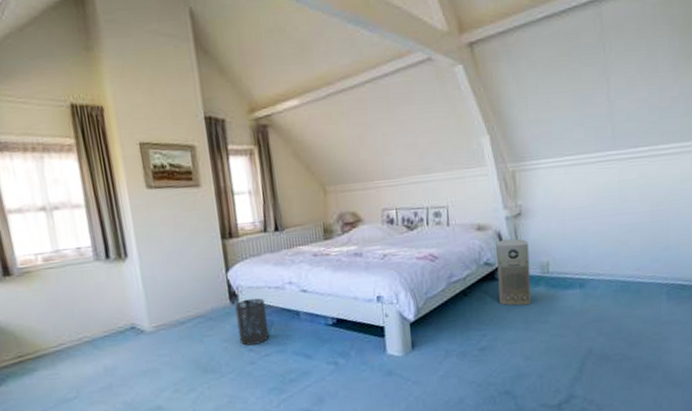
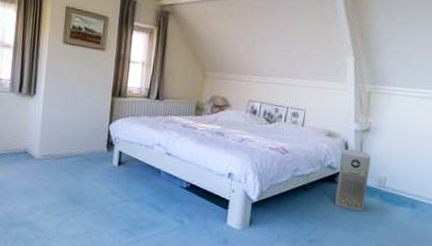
trash can: present [234,297,270,346] -> none [106,150,135,190]

